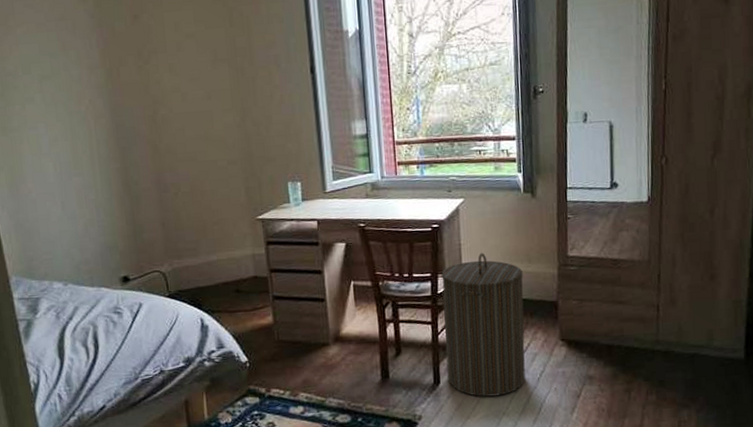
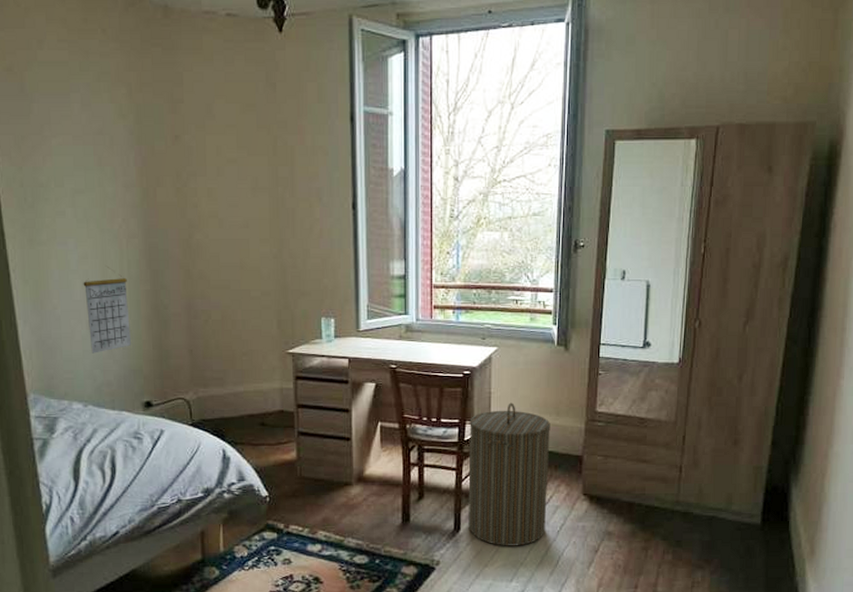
calendar: none [55,148,105,233] -> present [83,267,131,354]

